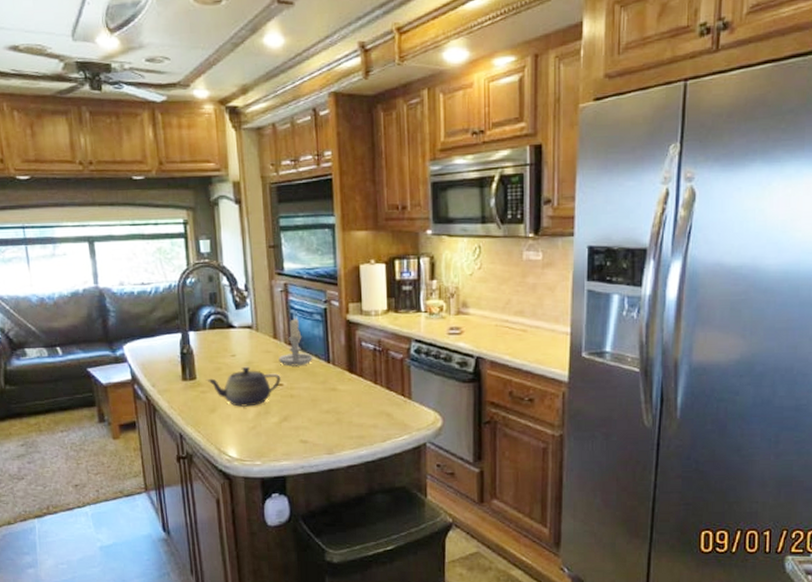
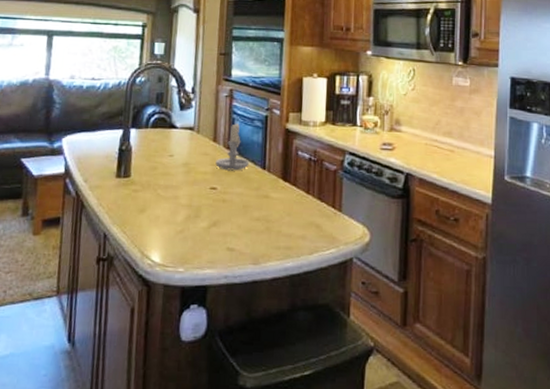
teapot: present [205,366,281,407] -> none [139,167,215,209]

